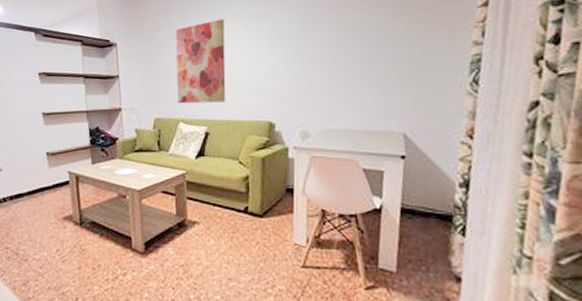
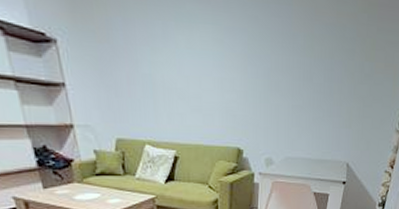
wall art: present [175,19,226,104] -> none [133,26,195,125]

